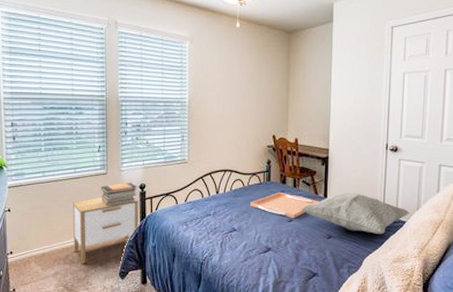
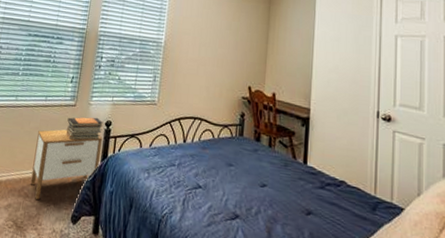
serving tray: present [251,192,321,219] -> none [219,150,299,184]
decorative pillow: present [301,193,410,234] -> none [276,162,409,220]

